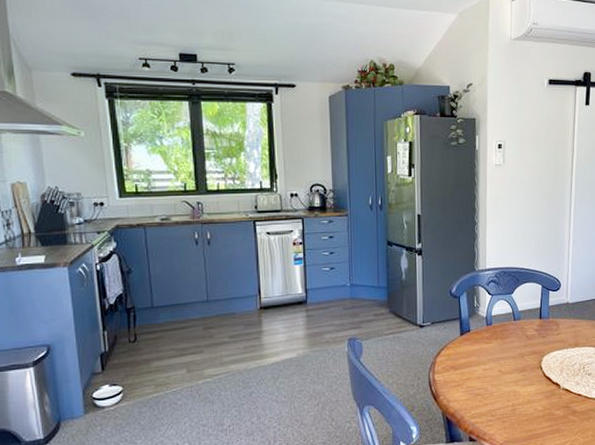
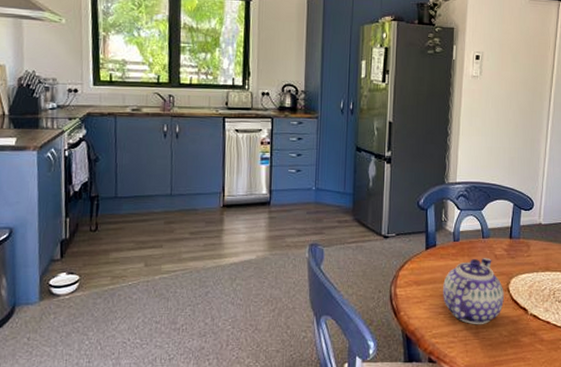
teapot: none [479,339,537,403] -> present [443,258,504,325]

